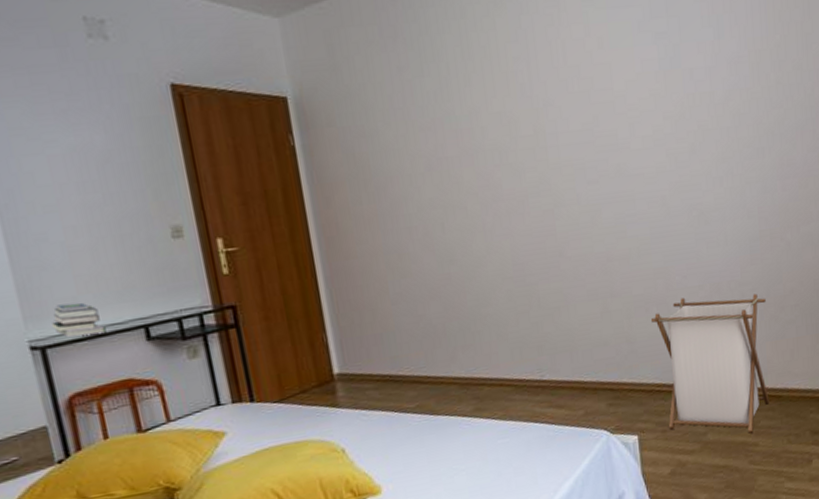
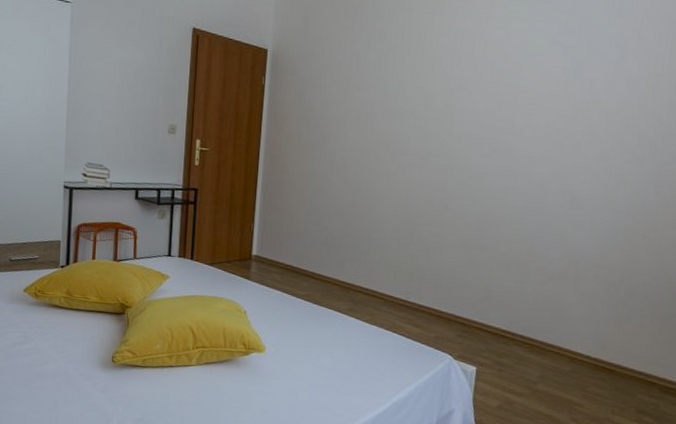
laundry basket: present [650,293,770,434] -> none [505,265,618,396]

